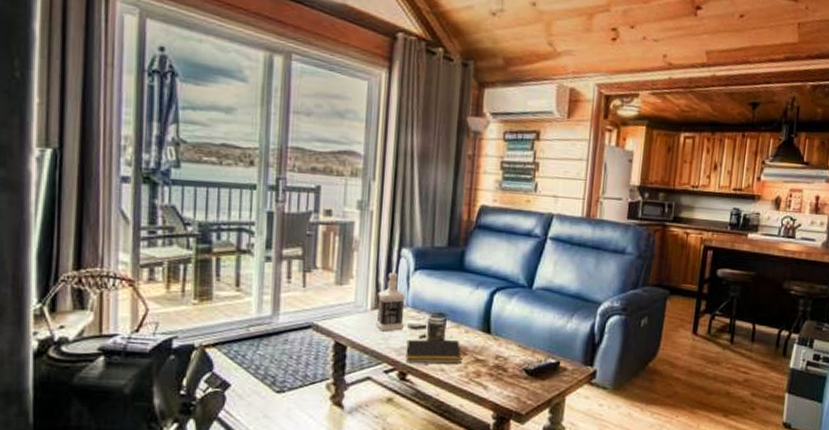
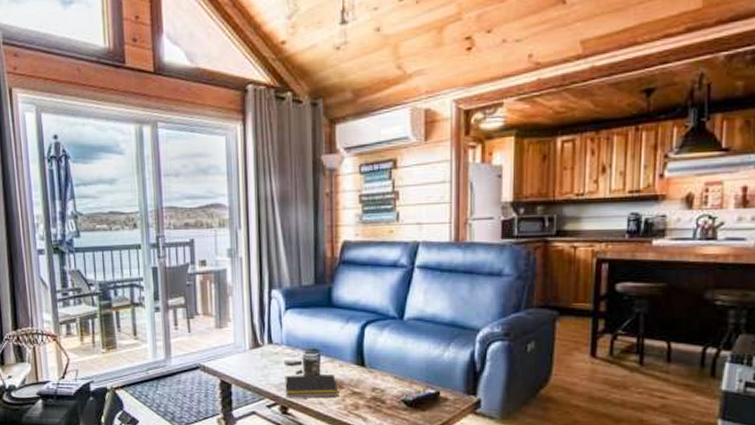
bottle: present [376,273,406,332] -> none [254,314,280,369]

